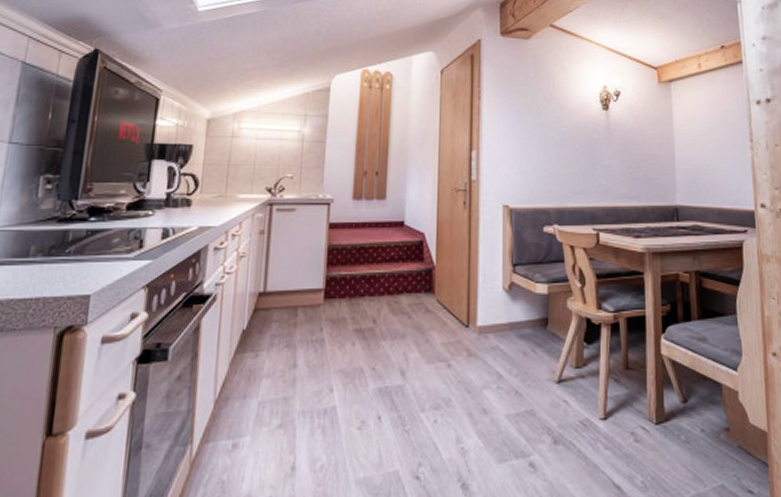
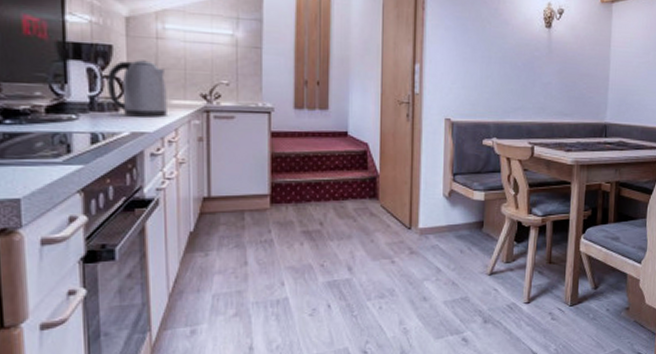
kettle: none [183,157,236,212] -> present [108,60,167,117]

